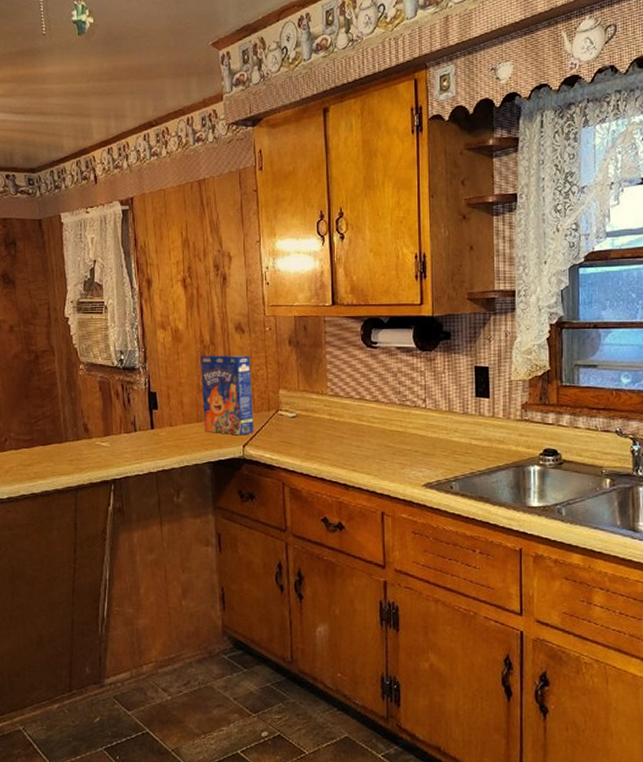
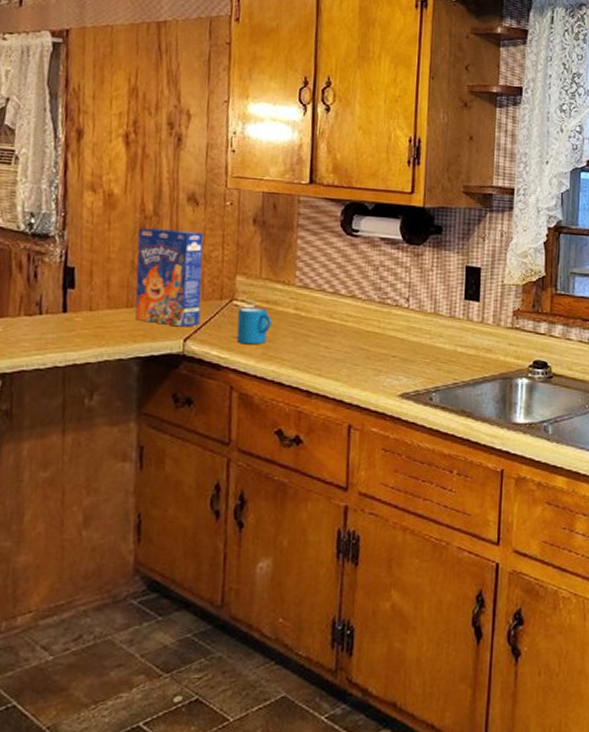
mug: none [283,416,312,447] -> present [236,307,273,345]

